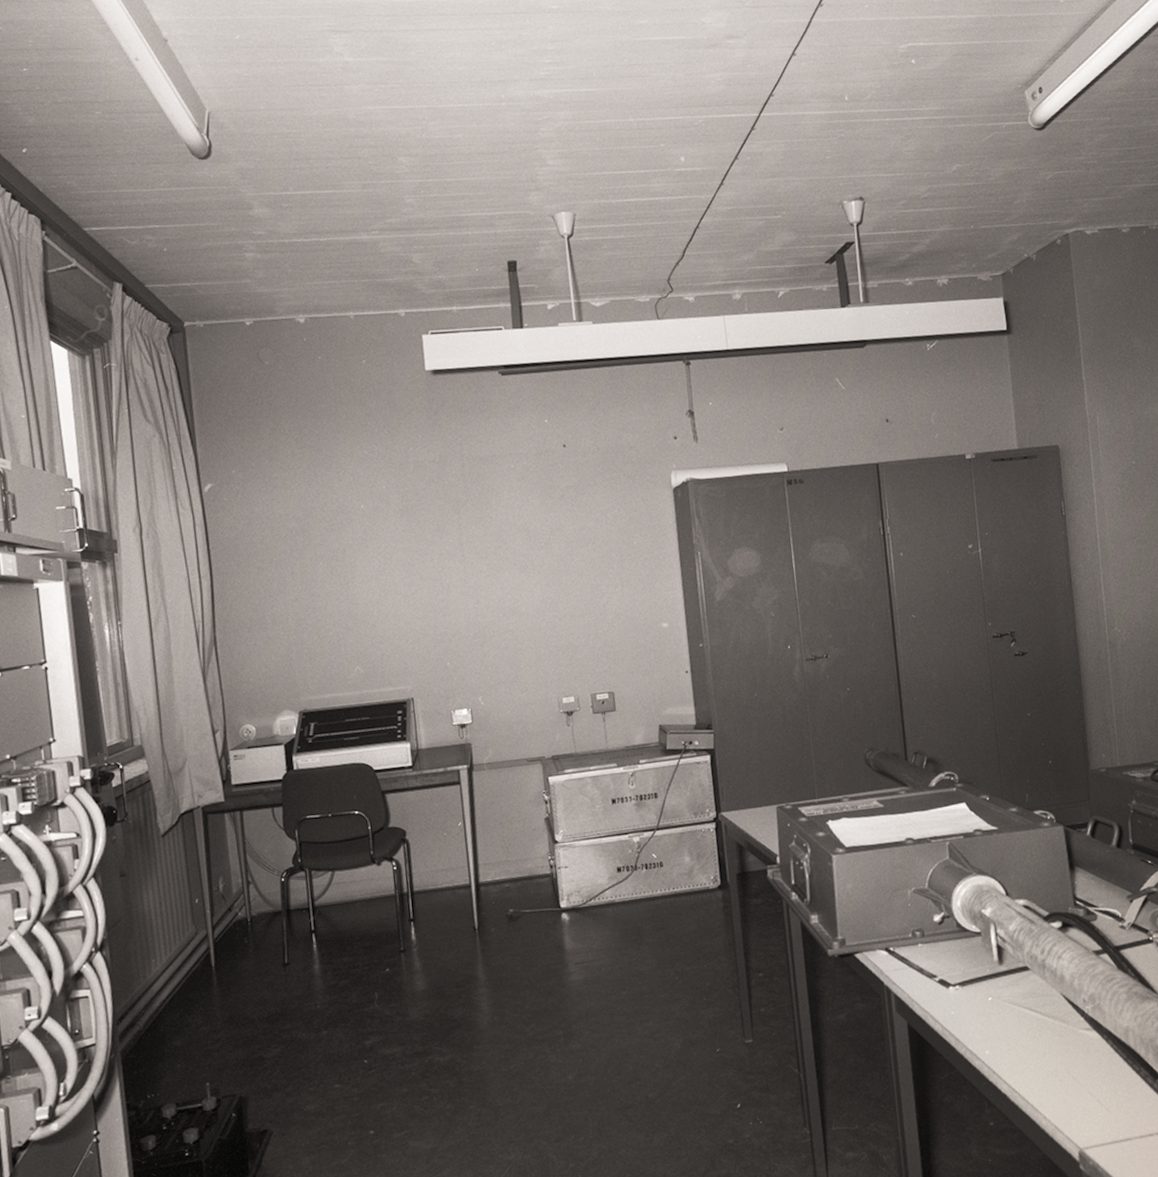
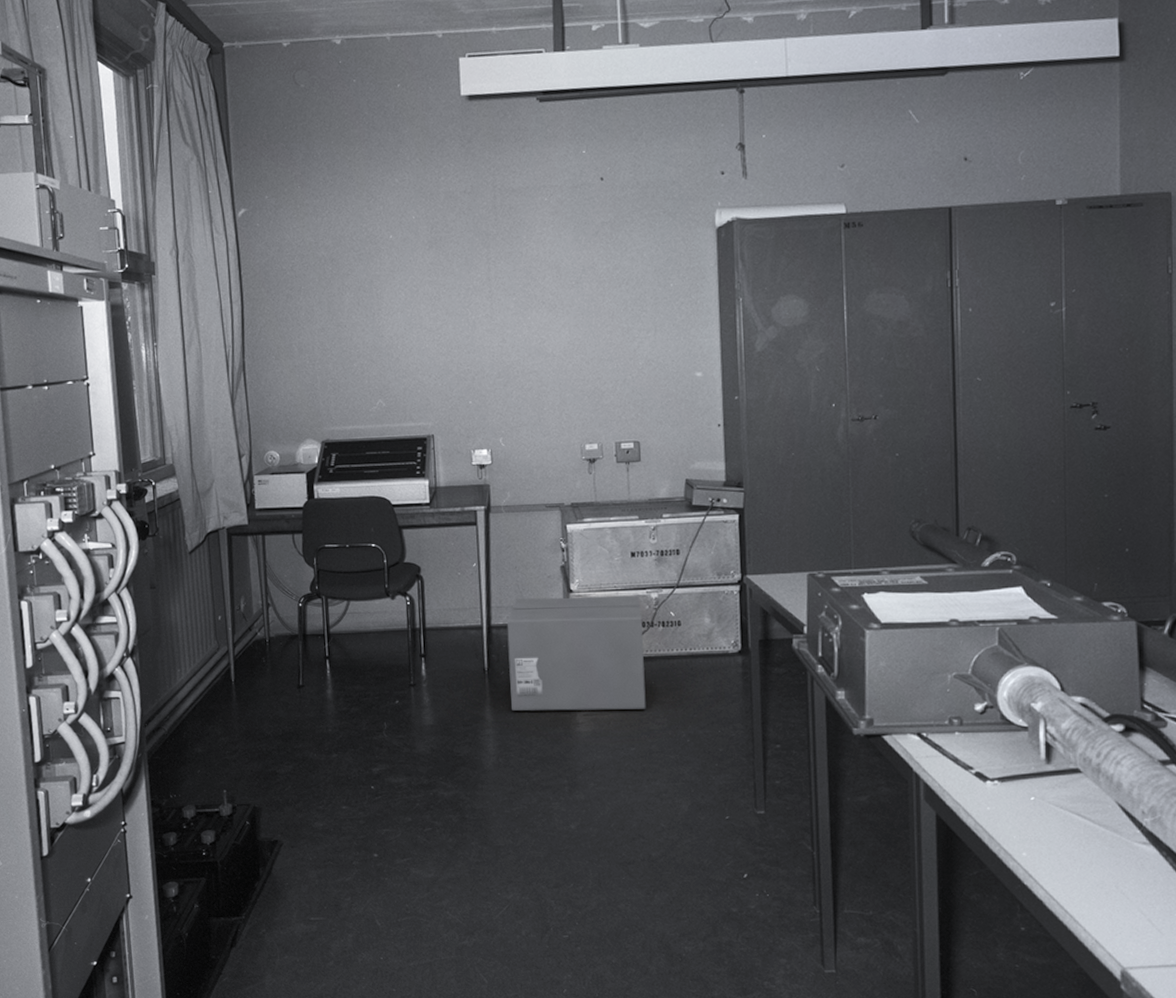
box: none [494,841,635,968] -> present [506,596,646,712]

